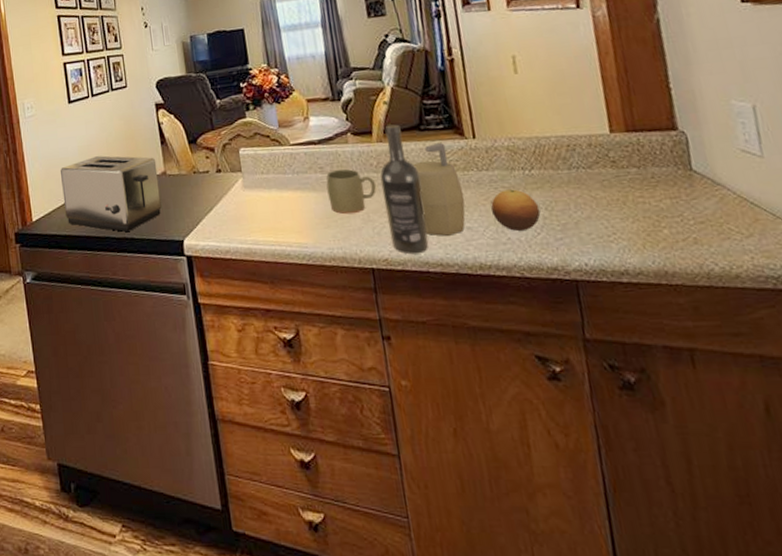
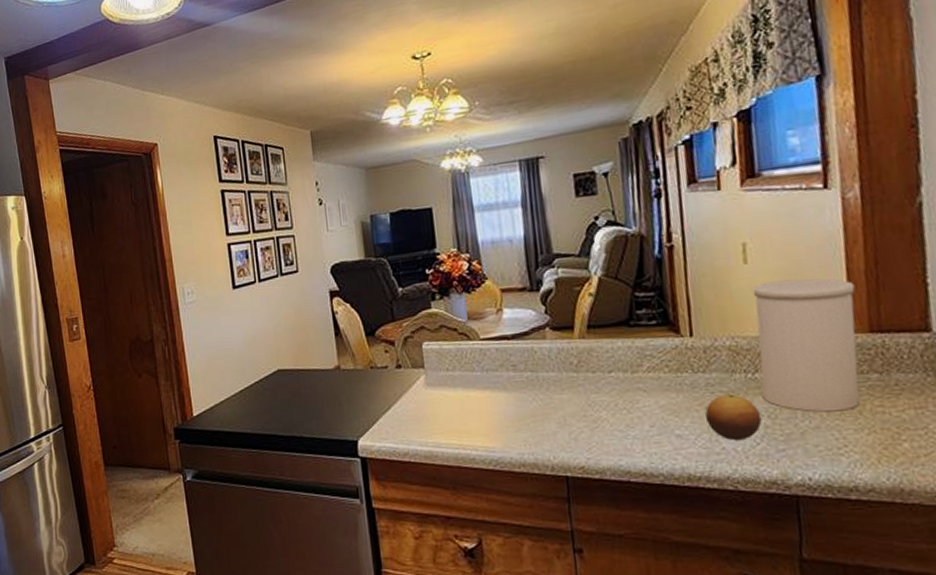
toaster: present [61,155,162,233] -> none [224,347,334,431]
mug: present [326,169,376,214] -> none [519,367,575,417]
wine bottle: present [380,124,429,255] -> none [580,319,632,463]
soap dispenser: present [413,142,466,236] -> none [619,340,676,444]
canister: none [523,85,623,204] -> present [752,278,860,413]

